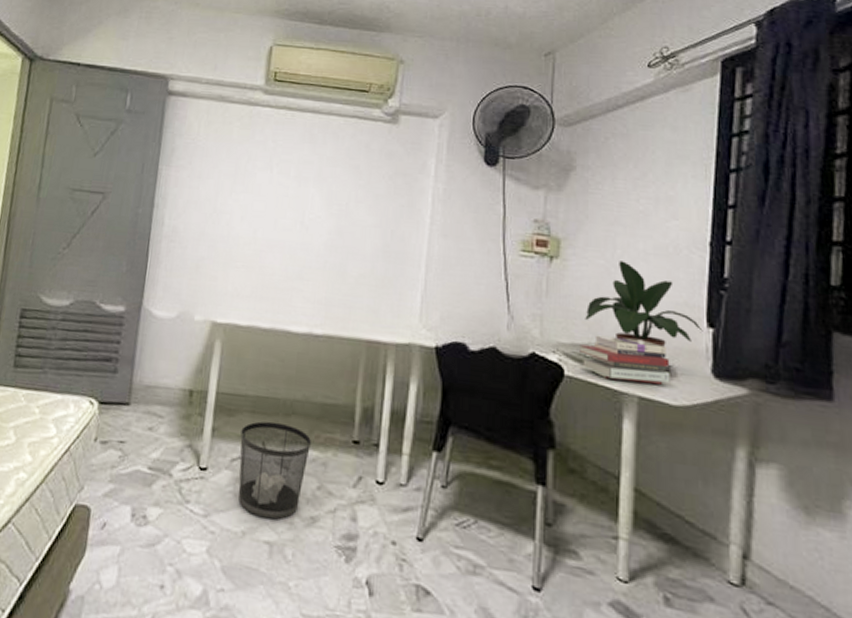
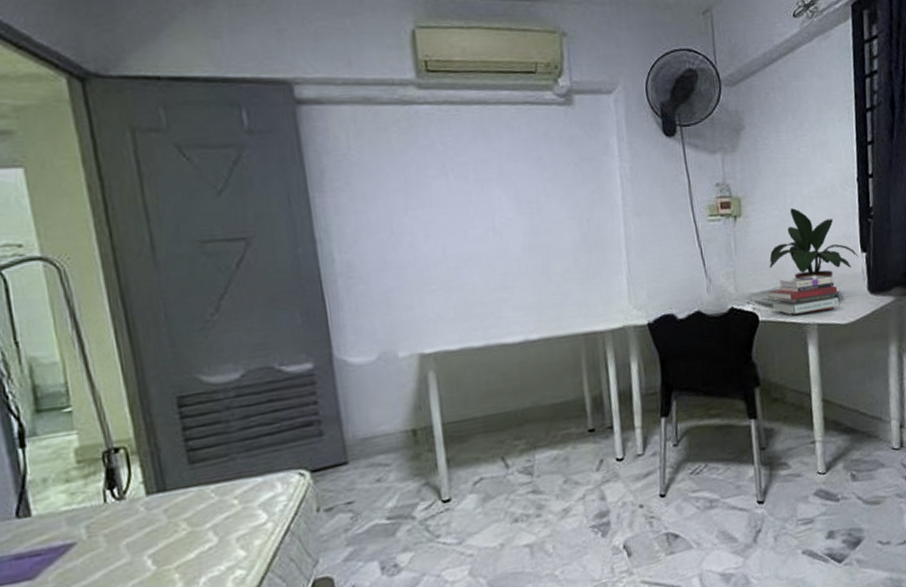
waste bin: present [238,421,311,520] -> none [477,433,550,527]

